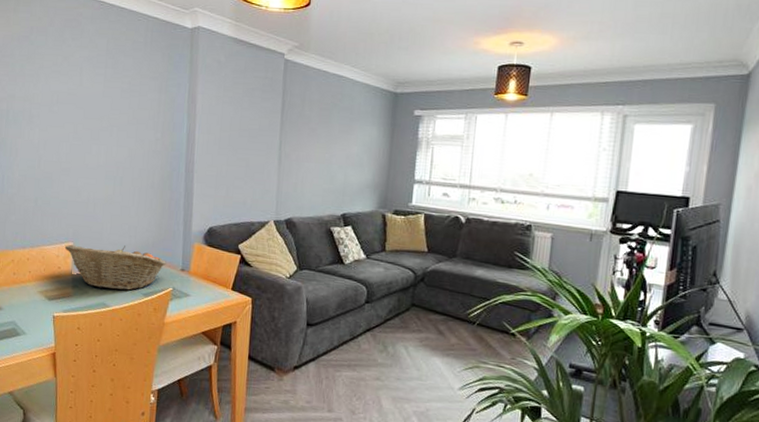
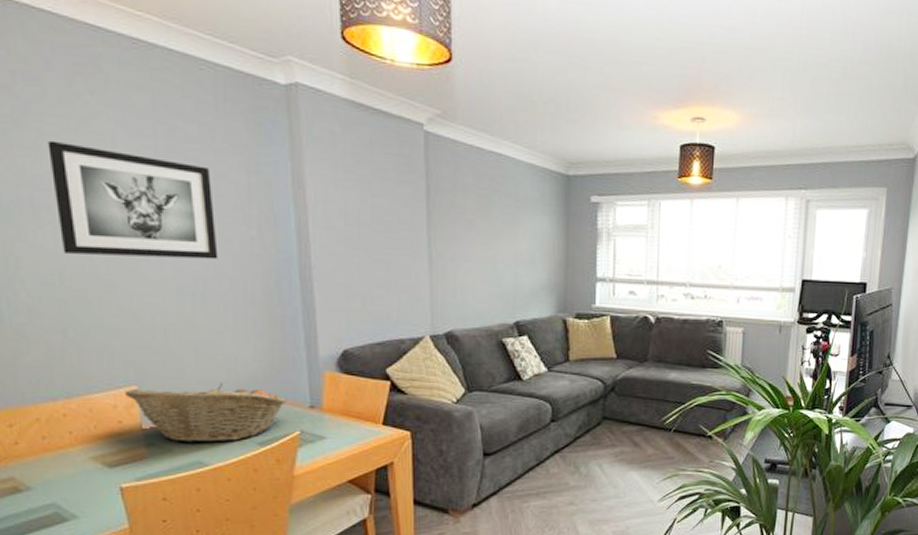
wall art: none [43,71,136,154] -> present [47,140,218,260]

